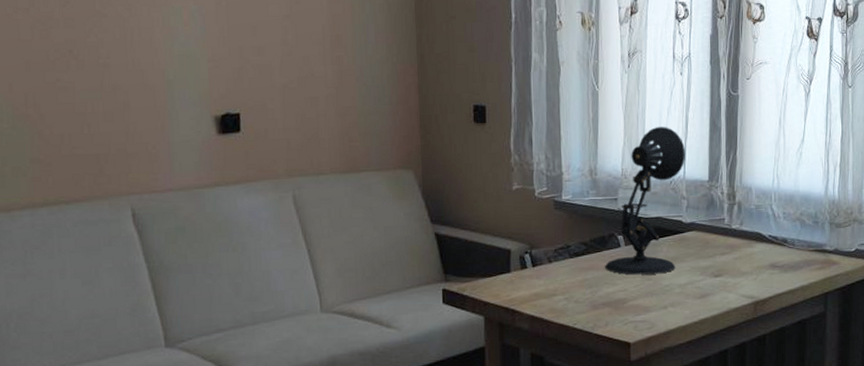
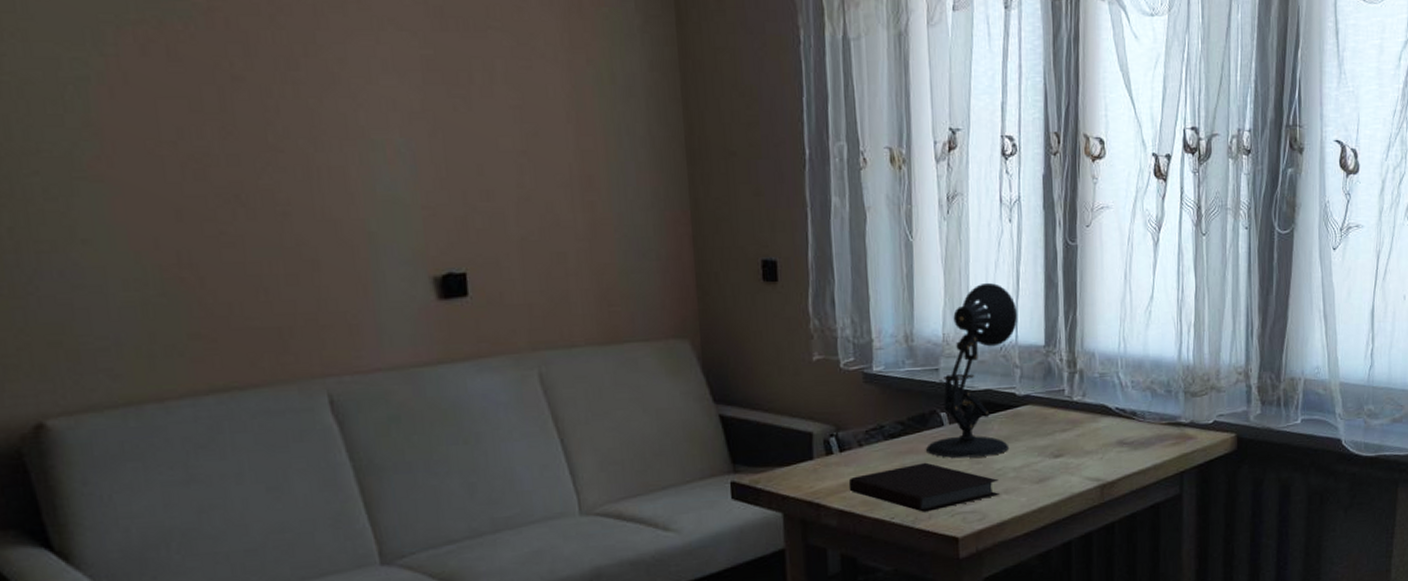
notebook: none [539,278,666,320] -> present [848,462,999,512]

